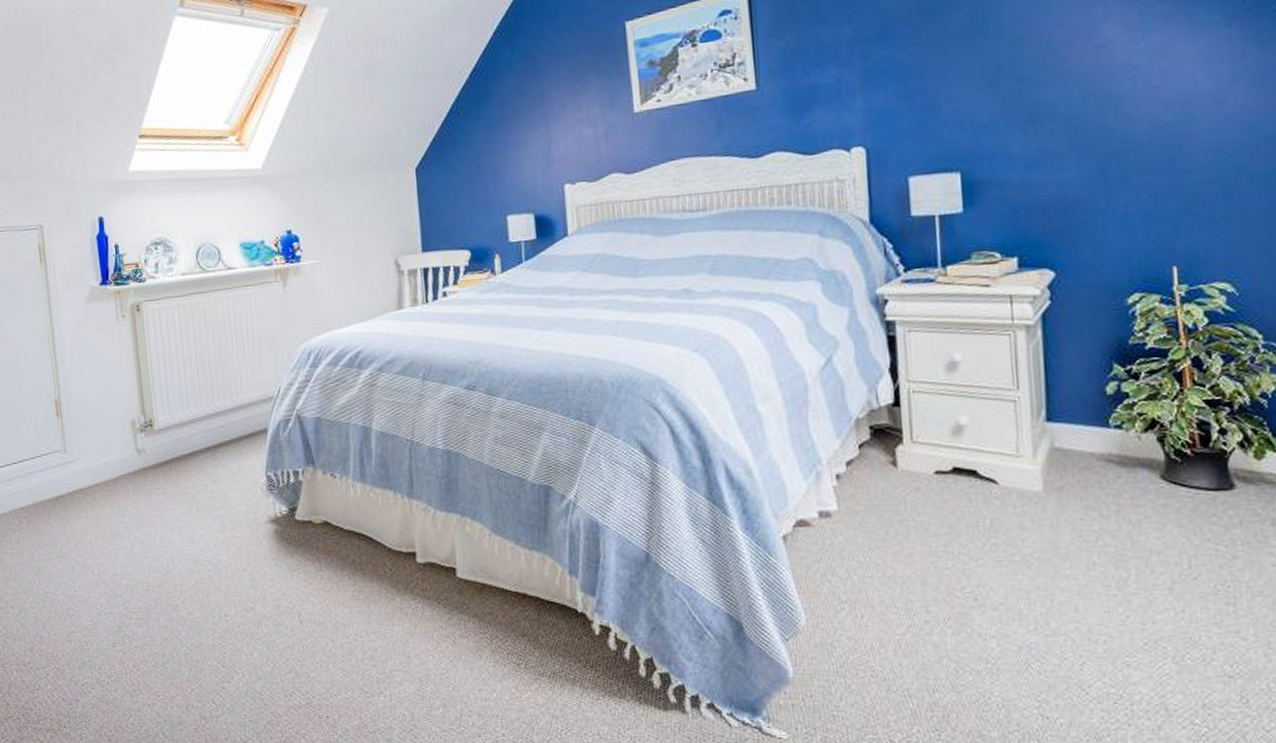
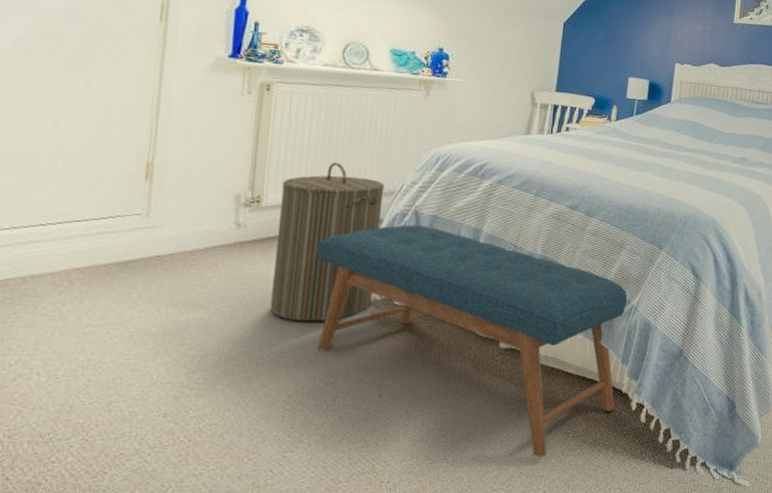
laundry hamper: none [168,374,273,545] -> present [269,162,385,322]
bench: none [211,430,572,692] -> present [316,224,627,457]

